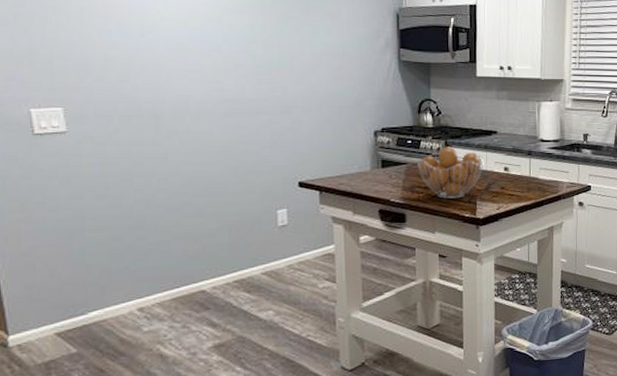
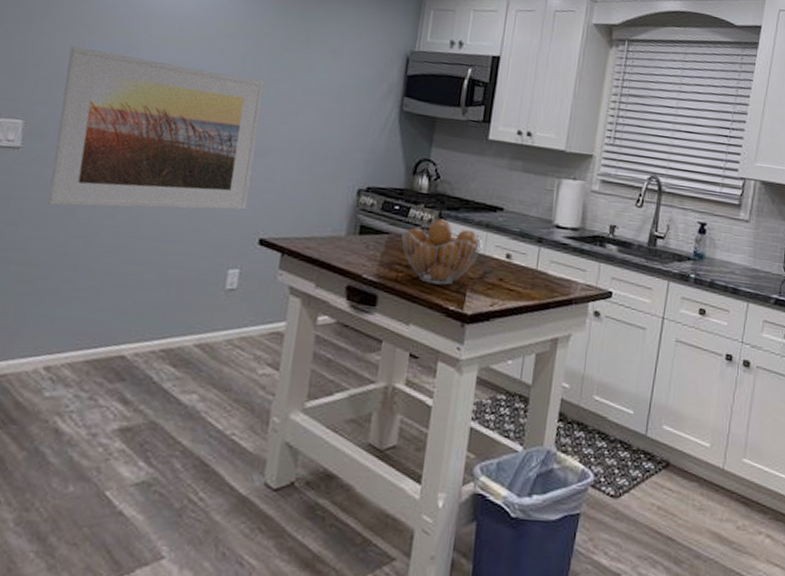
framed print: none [89,35,281,177] -> present [48,46,265,211]

